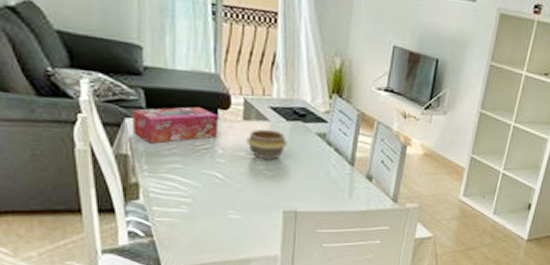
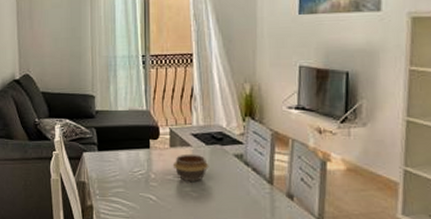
tissue box: present [133,106,217,144] -> none [89,139,150,172]

